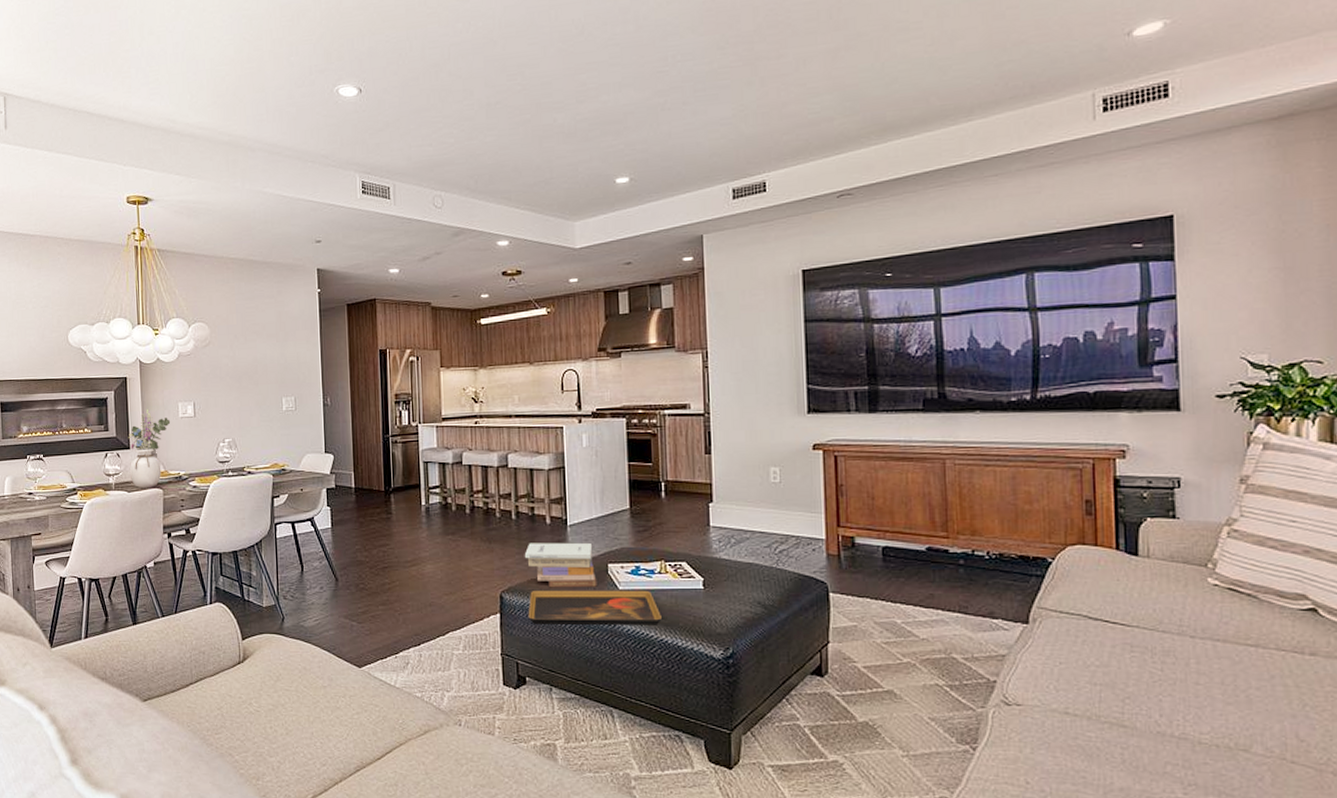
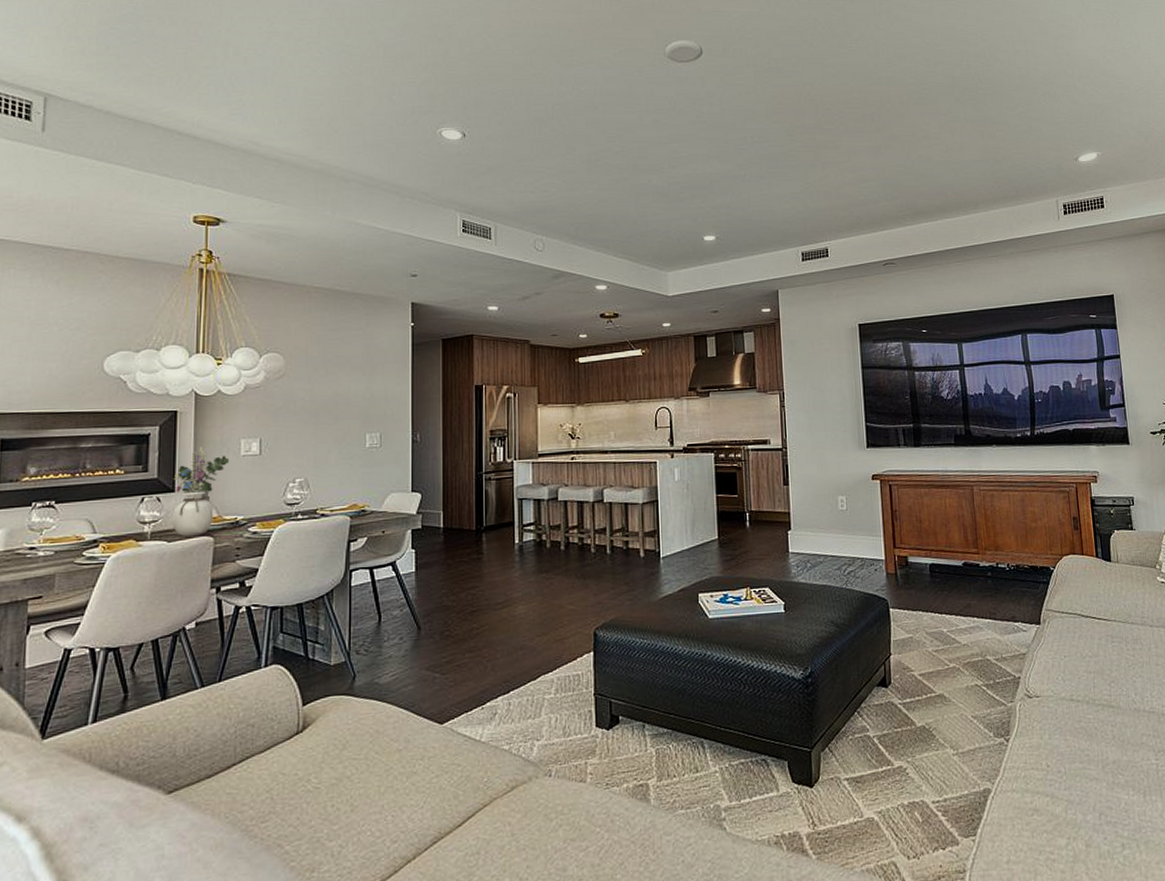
books: present [524,542,597,588] -> none [618,573,689,622]
decorative tray: present [528,590,662,627] -> none [621,617,748,661]

